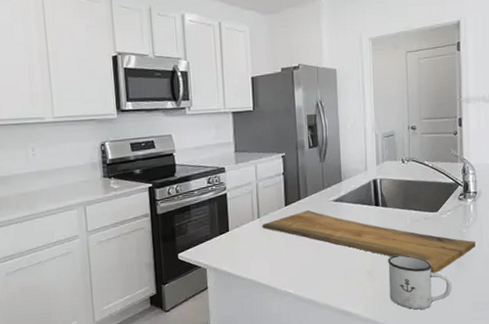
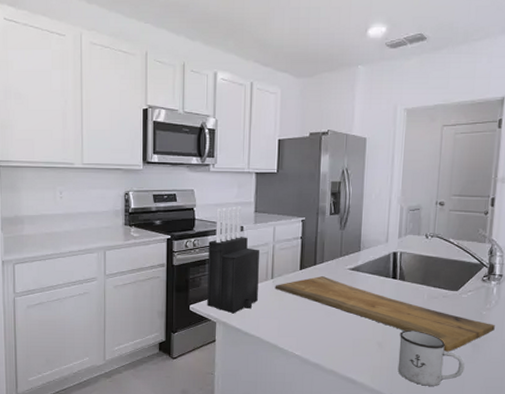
knife block: none [191,147,246,258] -> present [207,206,259,314]

